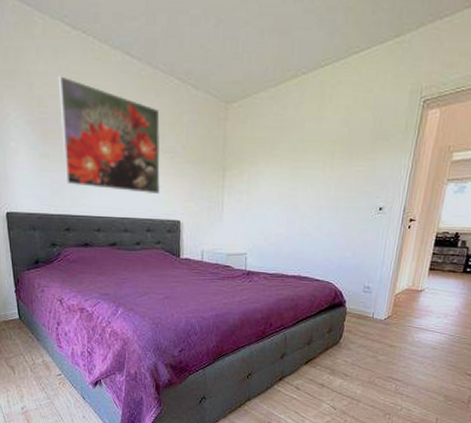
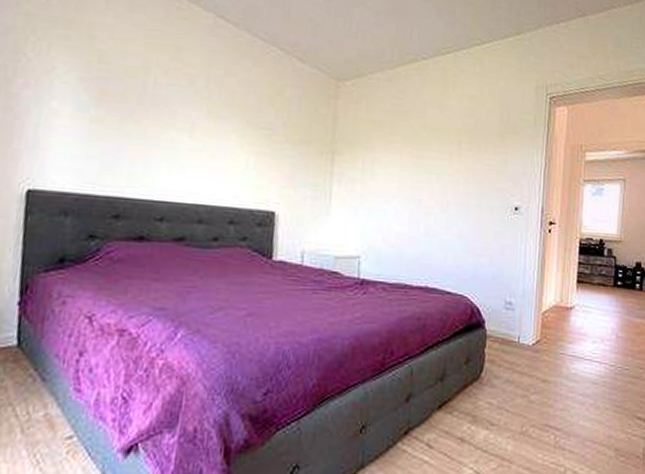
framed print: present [58,76,161,195] -> none [122,31,257,178]

